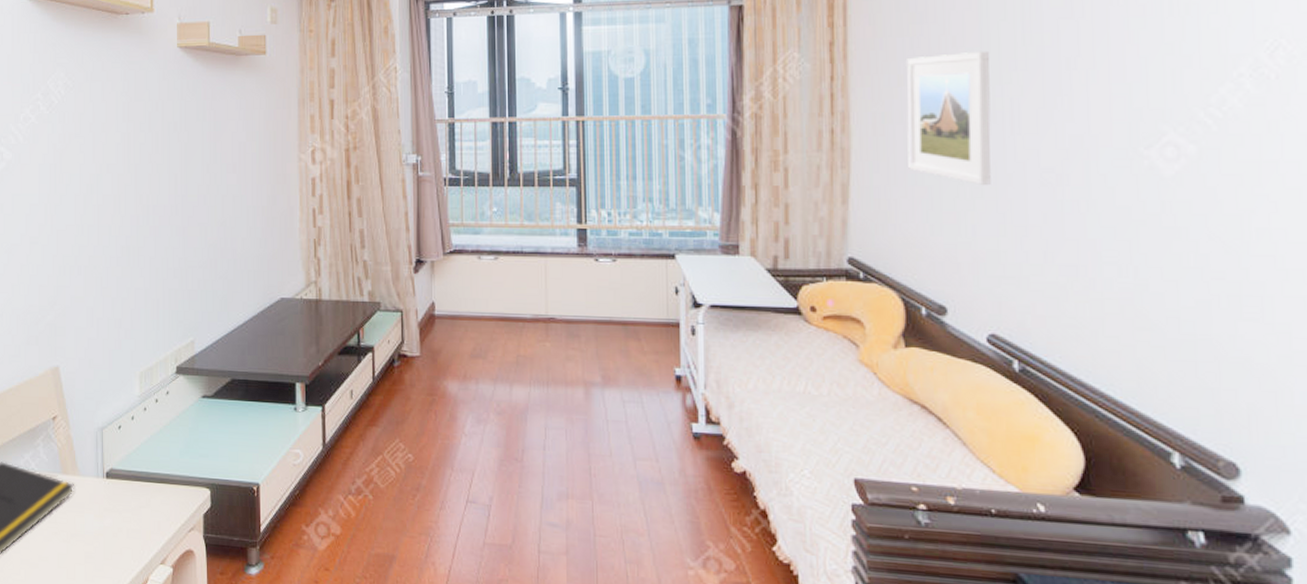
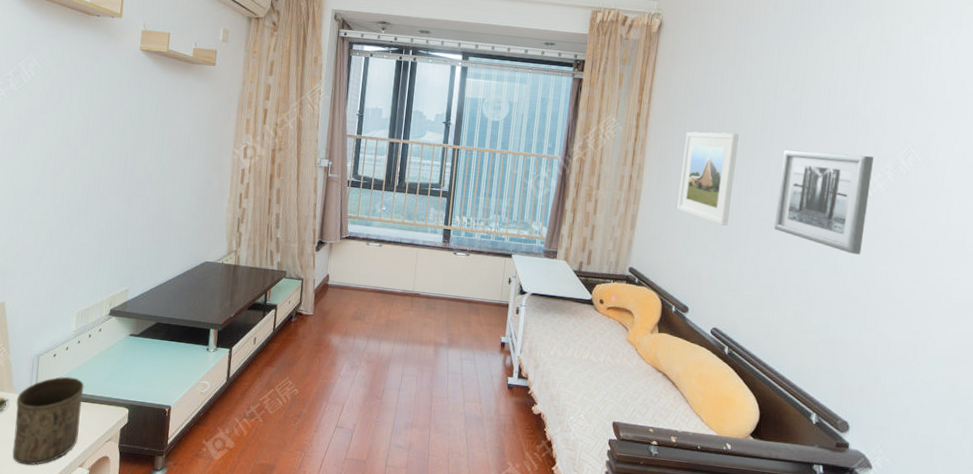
cup: none [82,452,156,564] -> present [12,376,84,465]
wall art: none [1064,58,1218,207] -> present [773,150,874,255]

